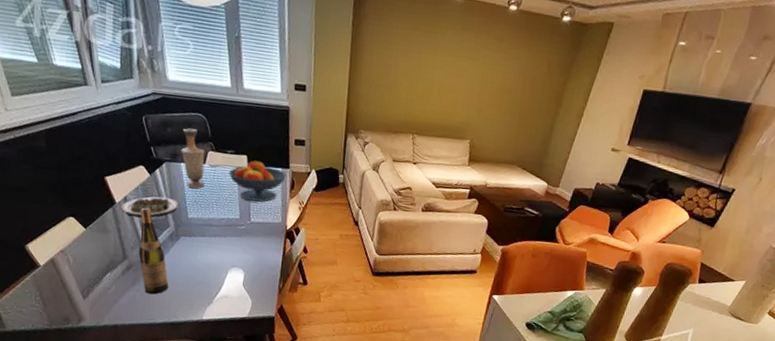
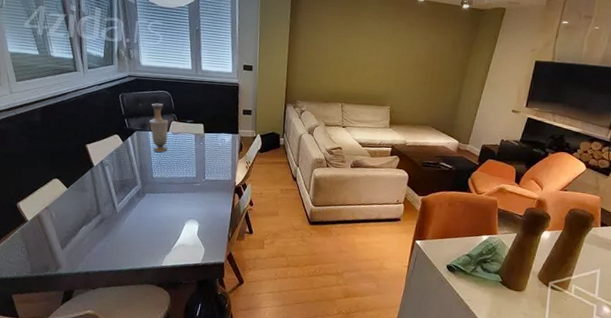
plate: present [121,196,178,217] -> none [98,160,145,177]
wine bottle: present [138,207,169,295] -> none [110,169,134,245]
fruit bowl: present [228,159,286,202] -> none [187,127,236,163]

